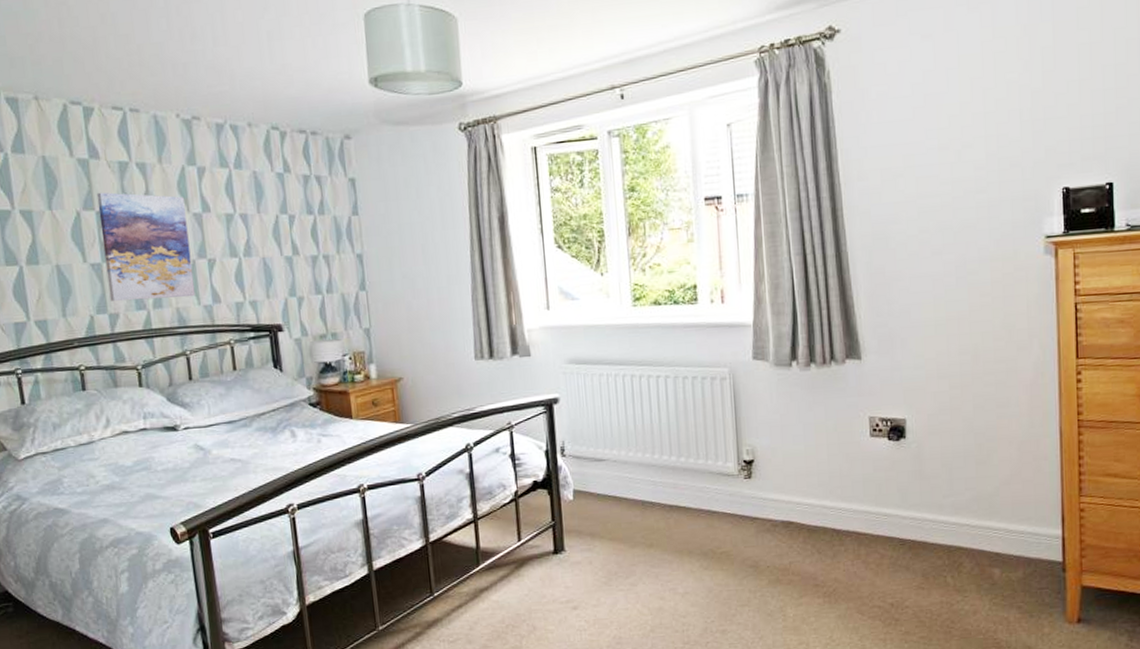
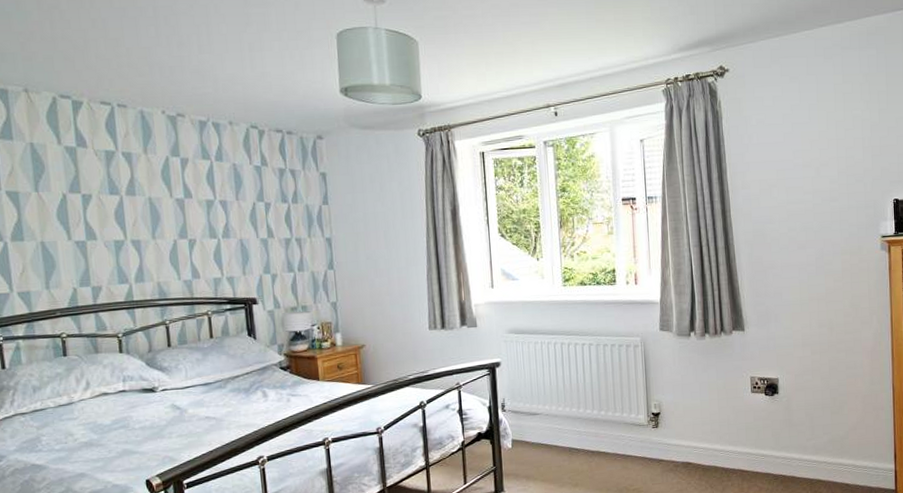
wall art: present [96,192,196,301] -> none [83,177,176,276]

